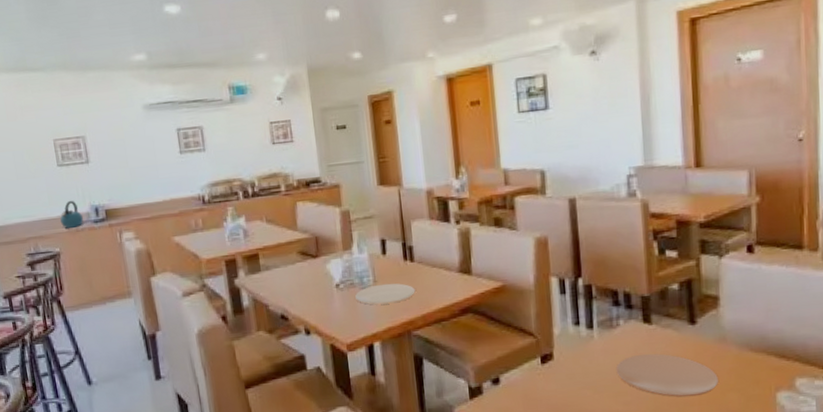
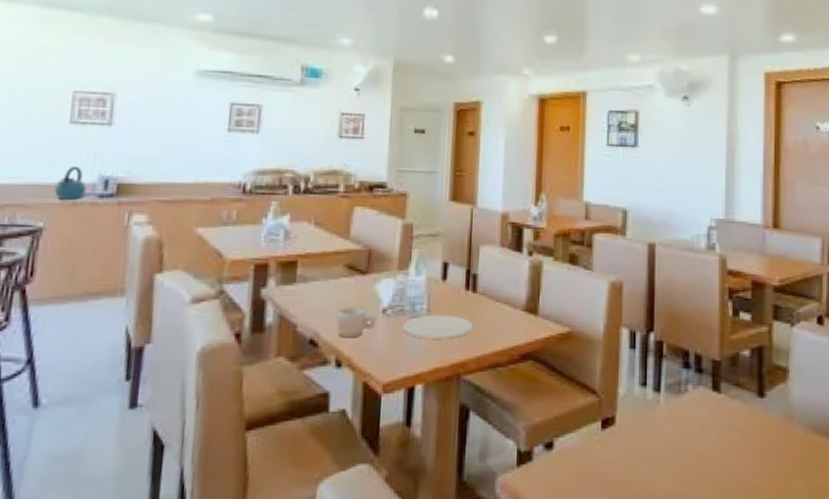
cup: none [298,285,332,311] -> present [336,307,376,338]
plate: present [616,353,719,398] -> none [680,427,784,482]

